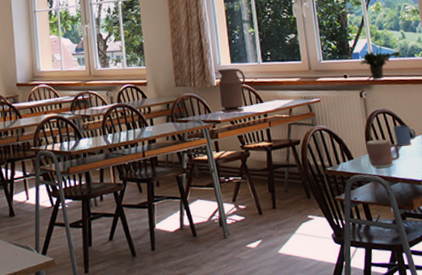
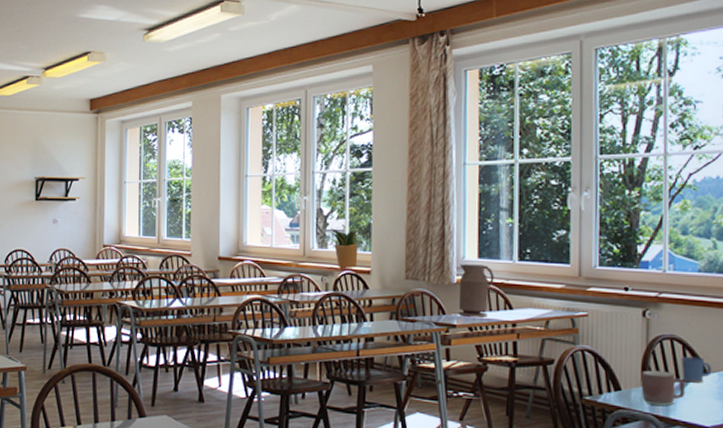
potted plant: none [110,49,135,83] -> present [331,228,358,268]
potted plant: present [360,44,400,80] -> none [648,253,706,297]

